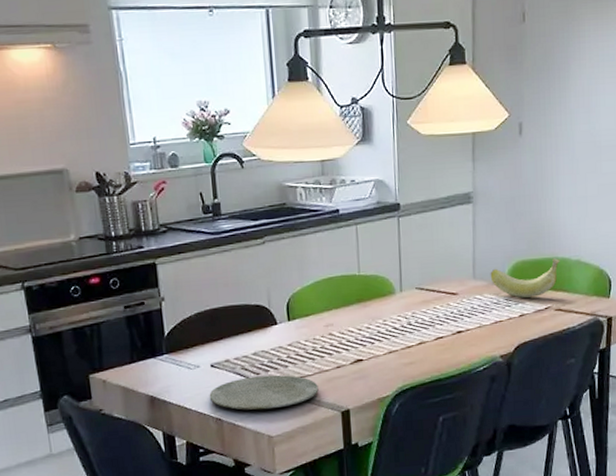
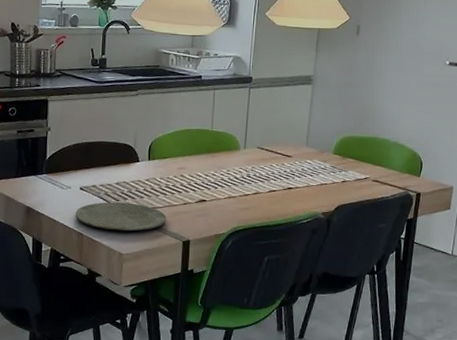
banana: present [490,258,560,298] -> none [320,138,381,168]

